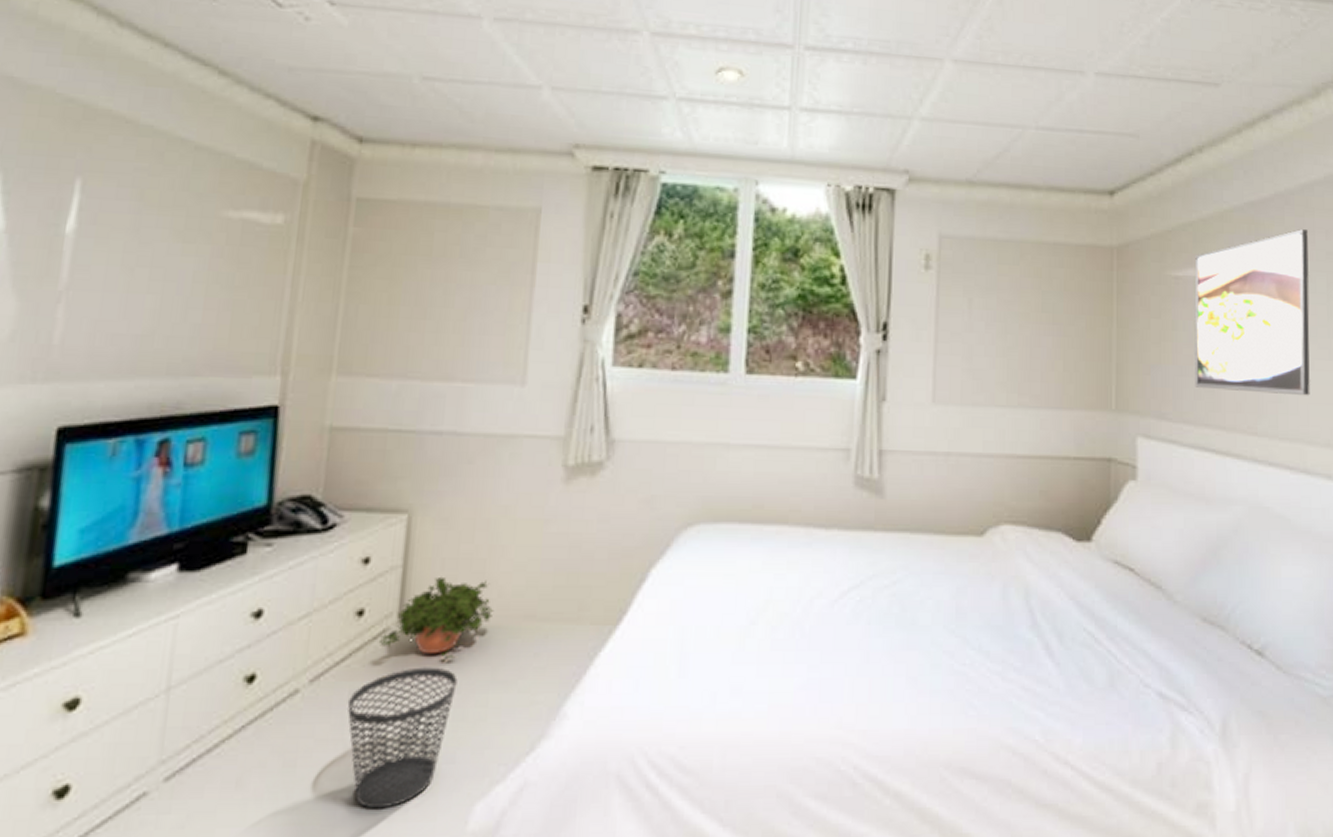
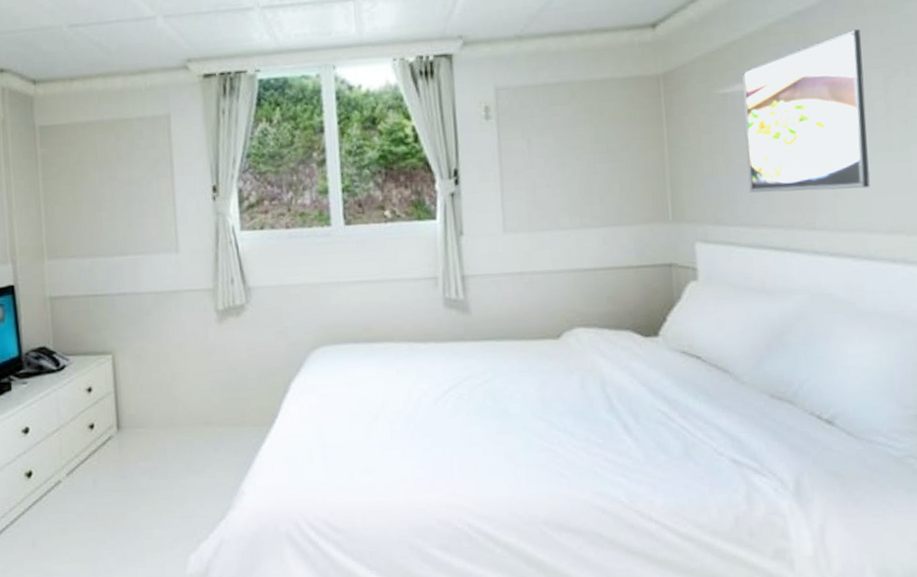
wastebasket: present [347,667,458,809] -> none [93,461,165,560]
potted plant: present [379,576,494,662] -> none [107,397,182,458]

